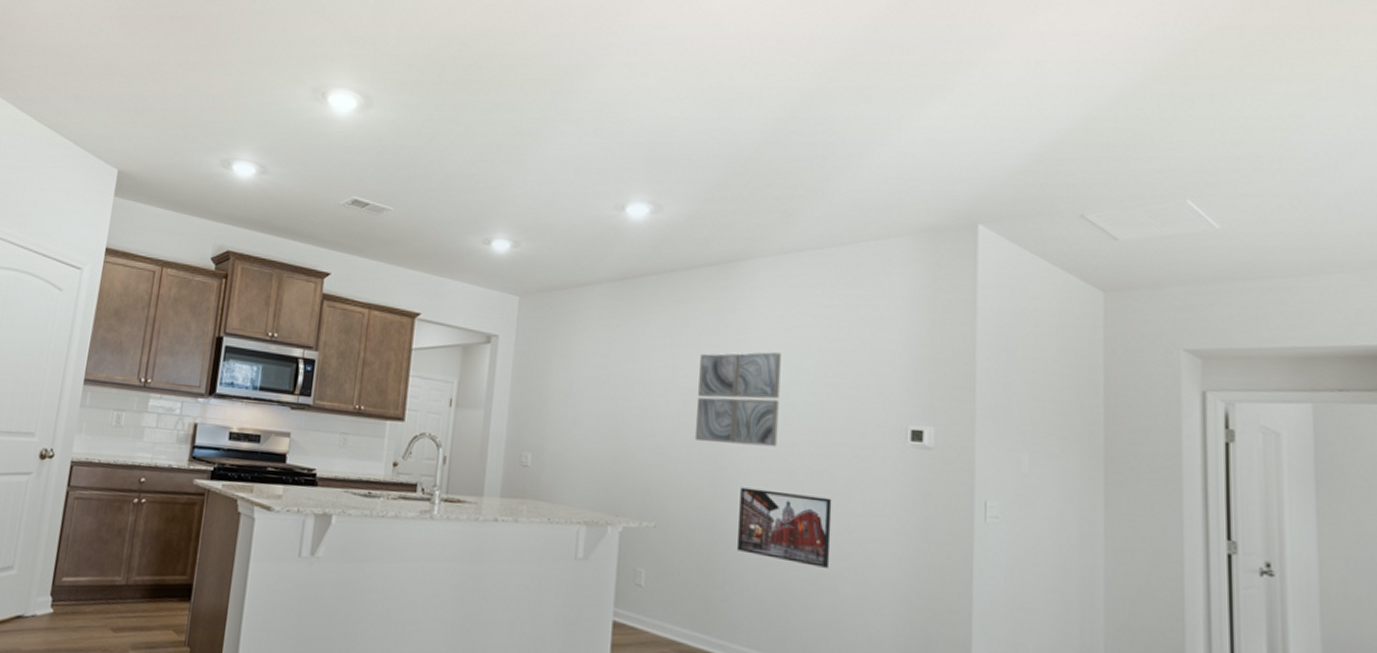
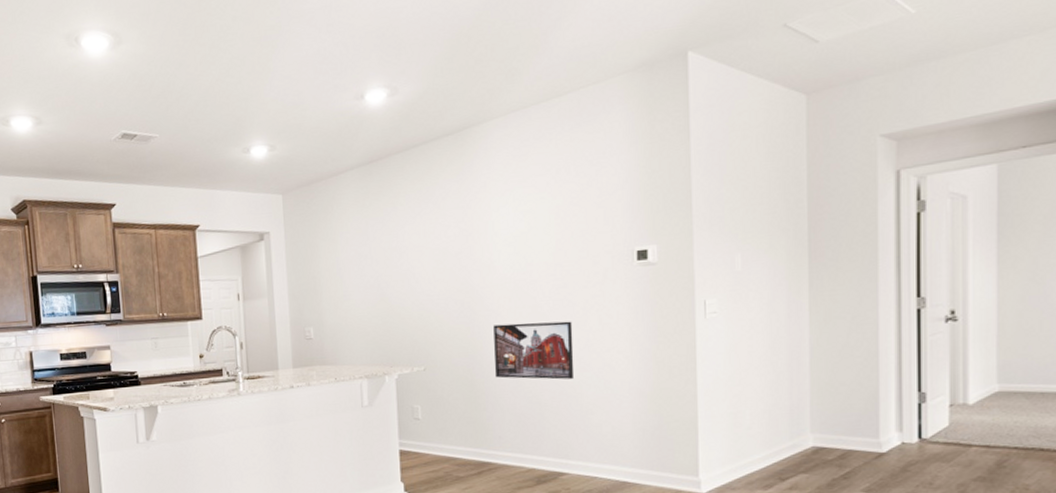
wall art: present [694,352,781,447] -> none [447,203,521,293]

